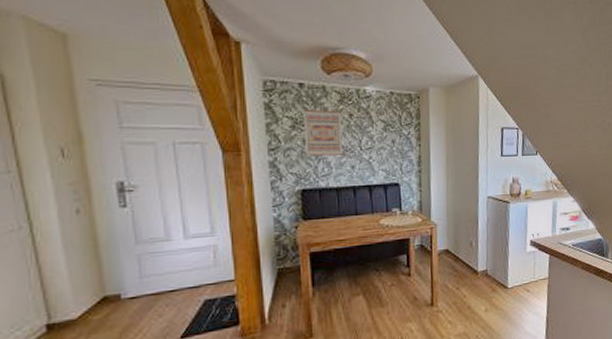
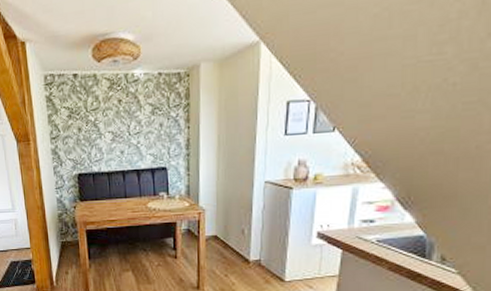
wall art: present [304,109,343,156] -> none [78,97,113,143]

